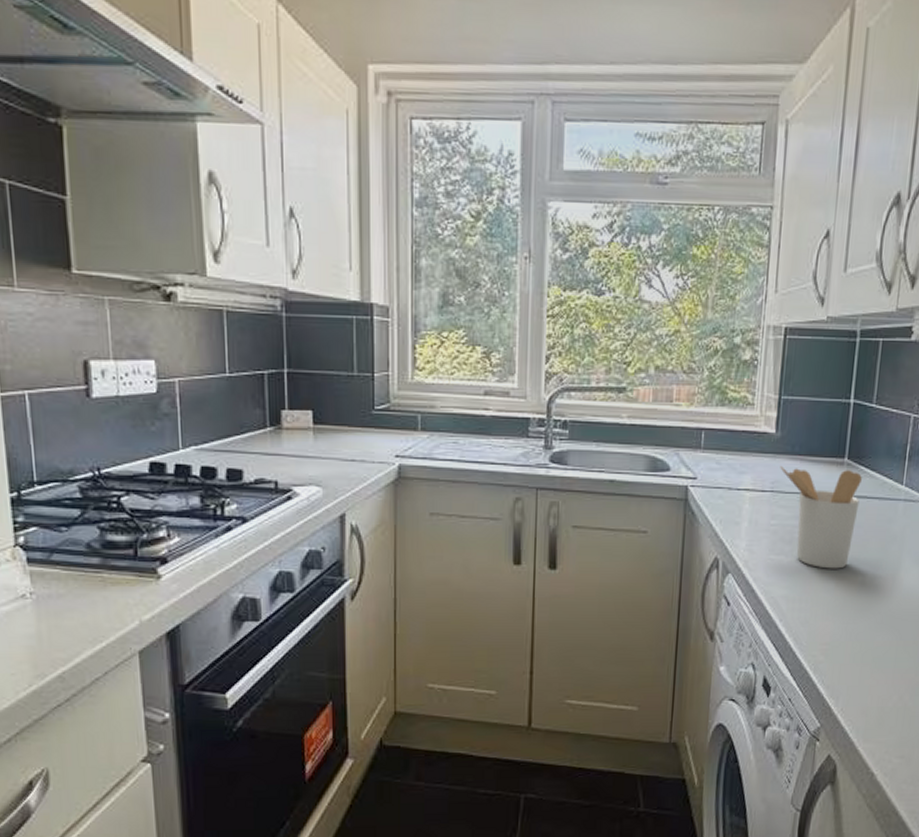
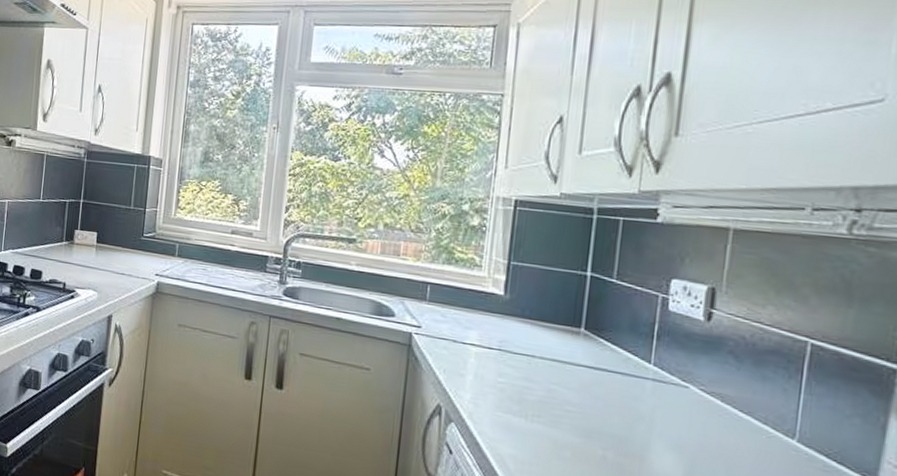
utensil holder: present [780,466,862,569] -> none [508,327,601,439]

